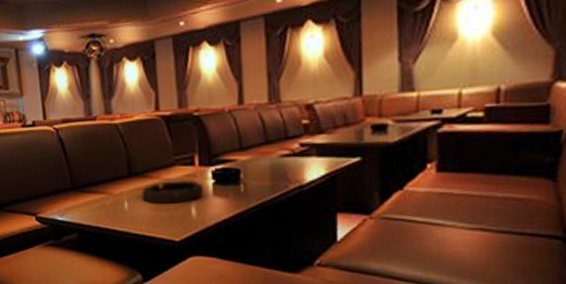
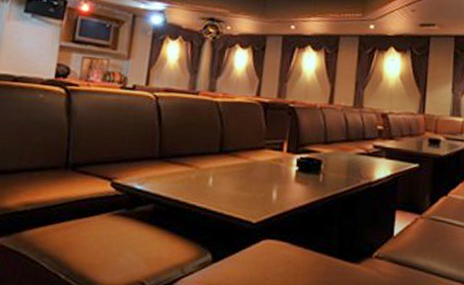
ashtray: present [141,180,203,204] -> none [228,163,287,186]

